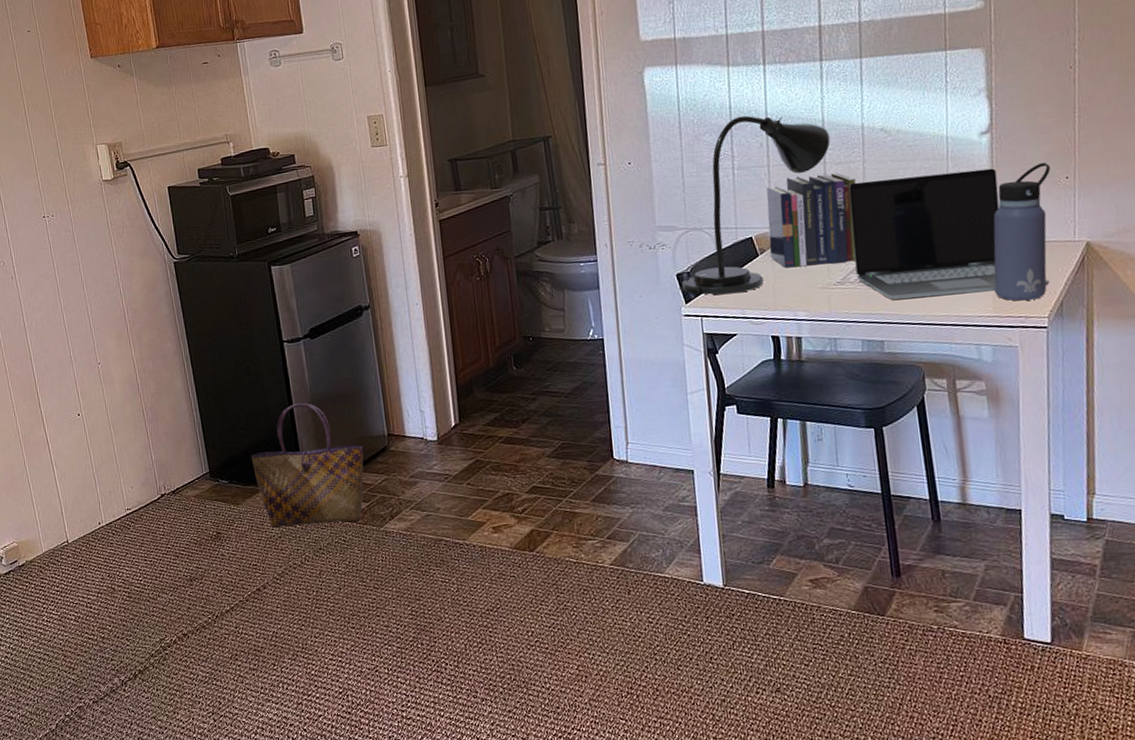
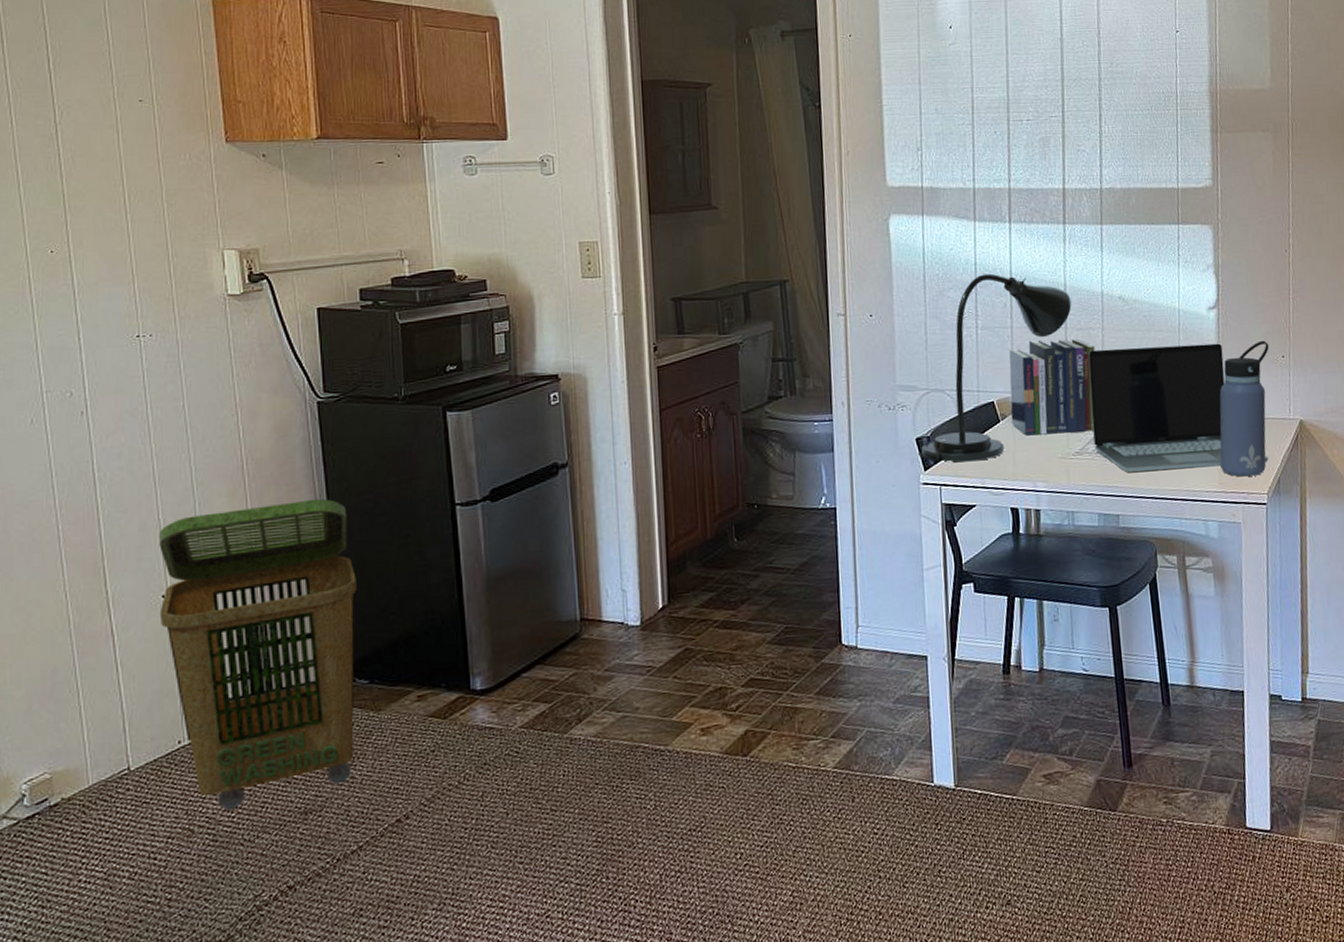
laundry basket: none [72,339,222,575] -> present [159,498,357,810]
tote bag: present [251,403,364,528] -> none [402,580,549,739]

